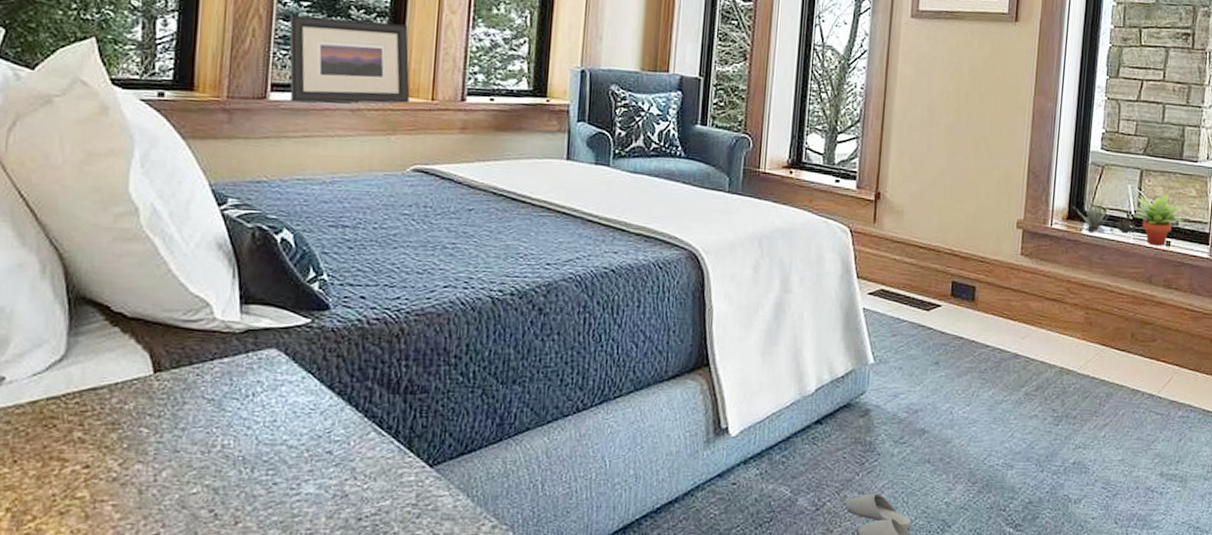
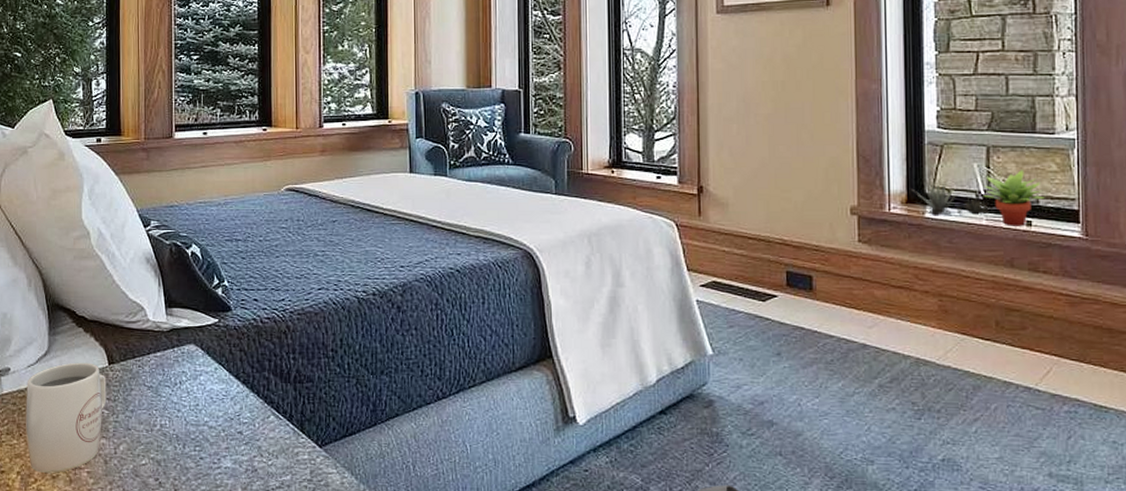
mug: none [23,370,149,508] -> present [26,362,107,473]
picture frame: present [289,16,410,104] -> none [184,67,279,139]

